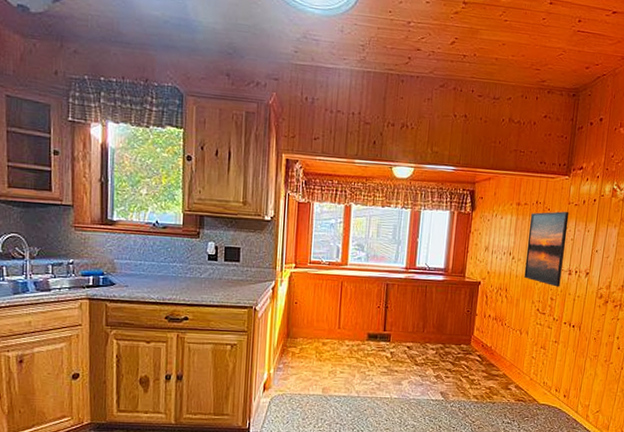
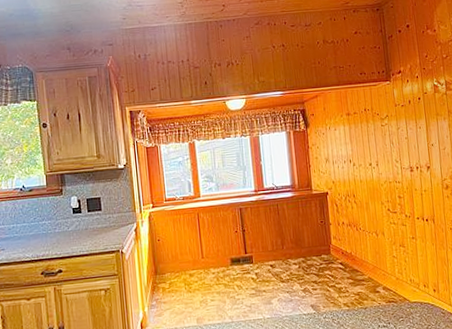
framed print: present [524,211,569,287] -> none [362,114,405,185]

